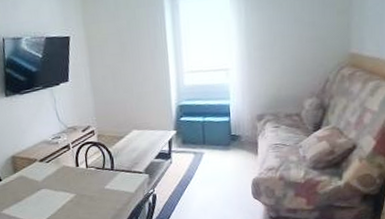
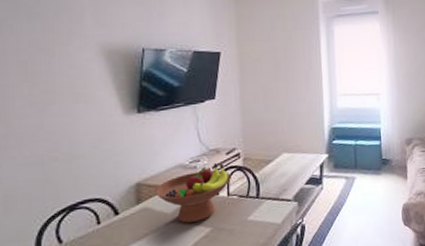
fruit bowl: none [26,139,88,189] -> present [154,163,231,223]

